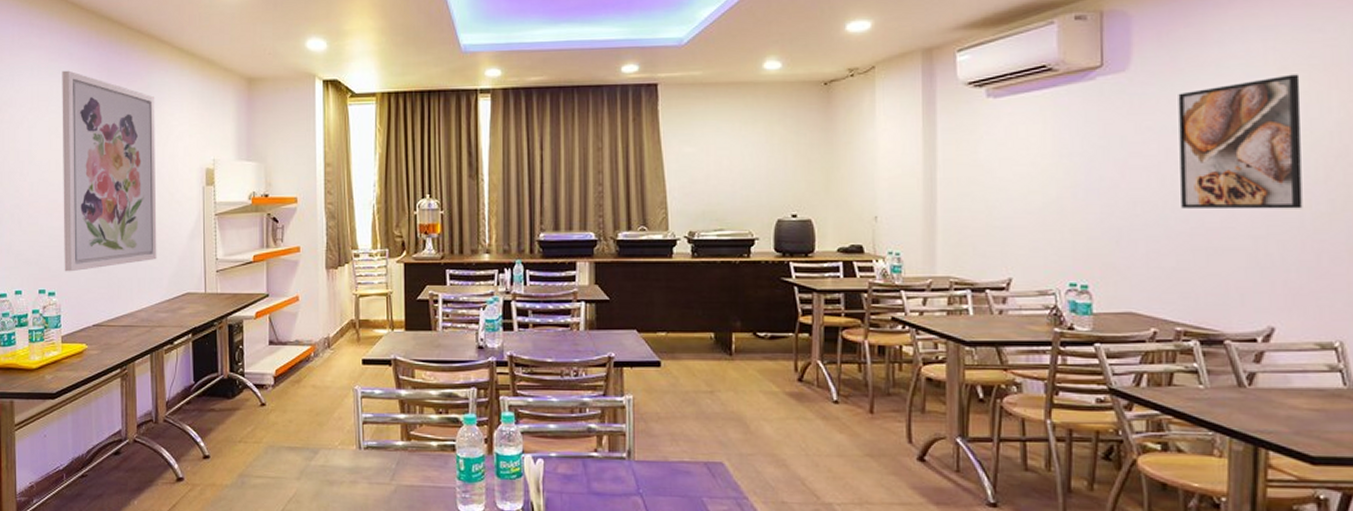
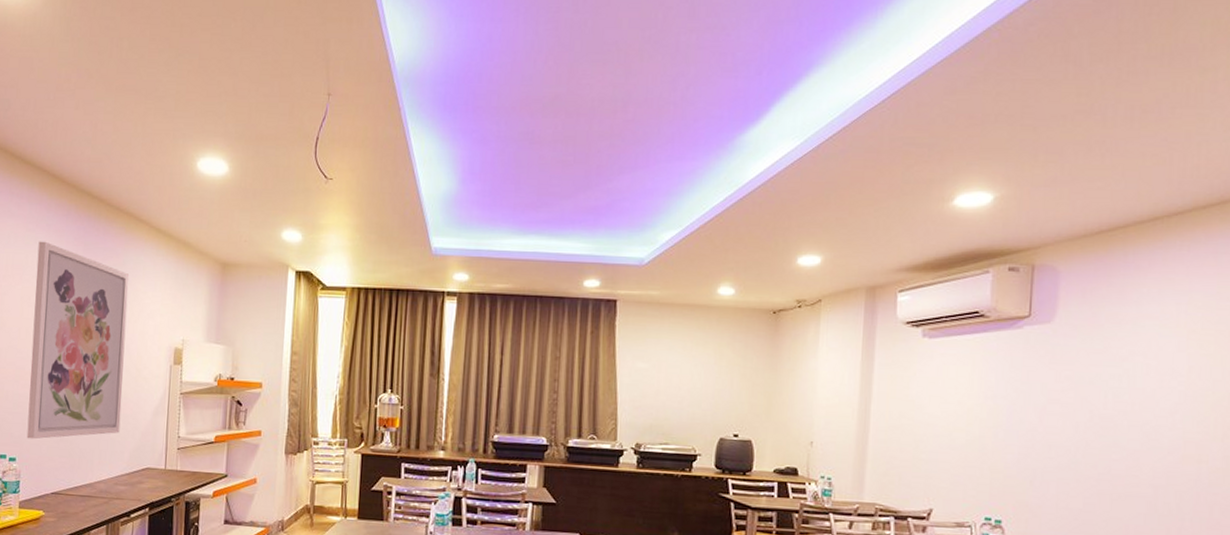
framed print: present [1178,74,1303,210] -> none [1092,337,1207,463]

